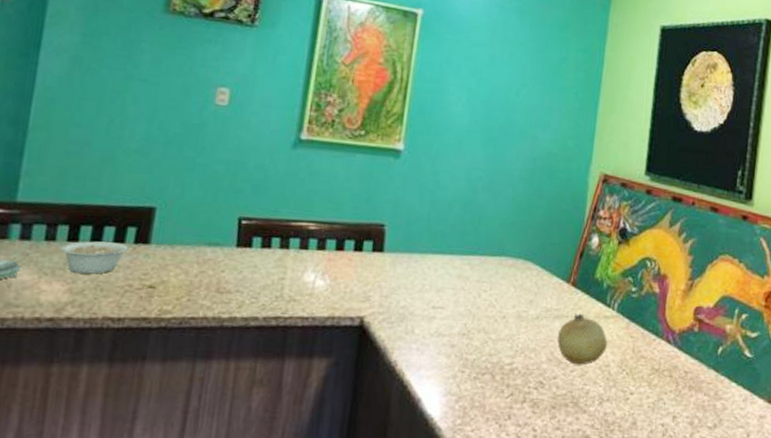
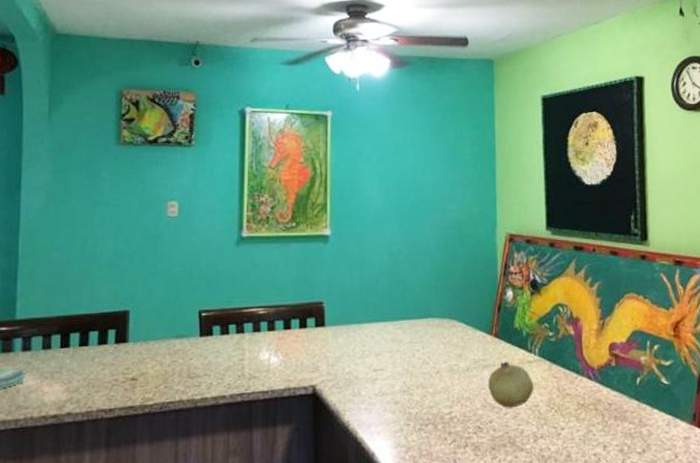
legume: present [60,241,142,274] -> none [55,343,122,374]

